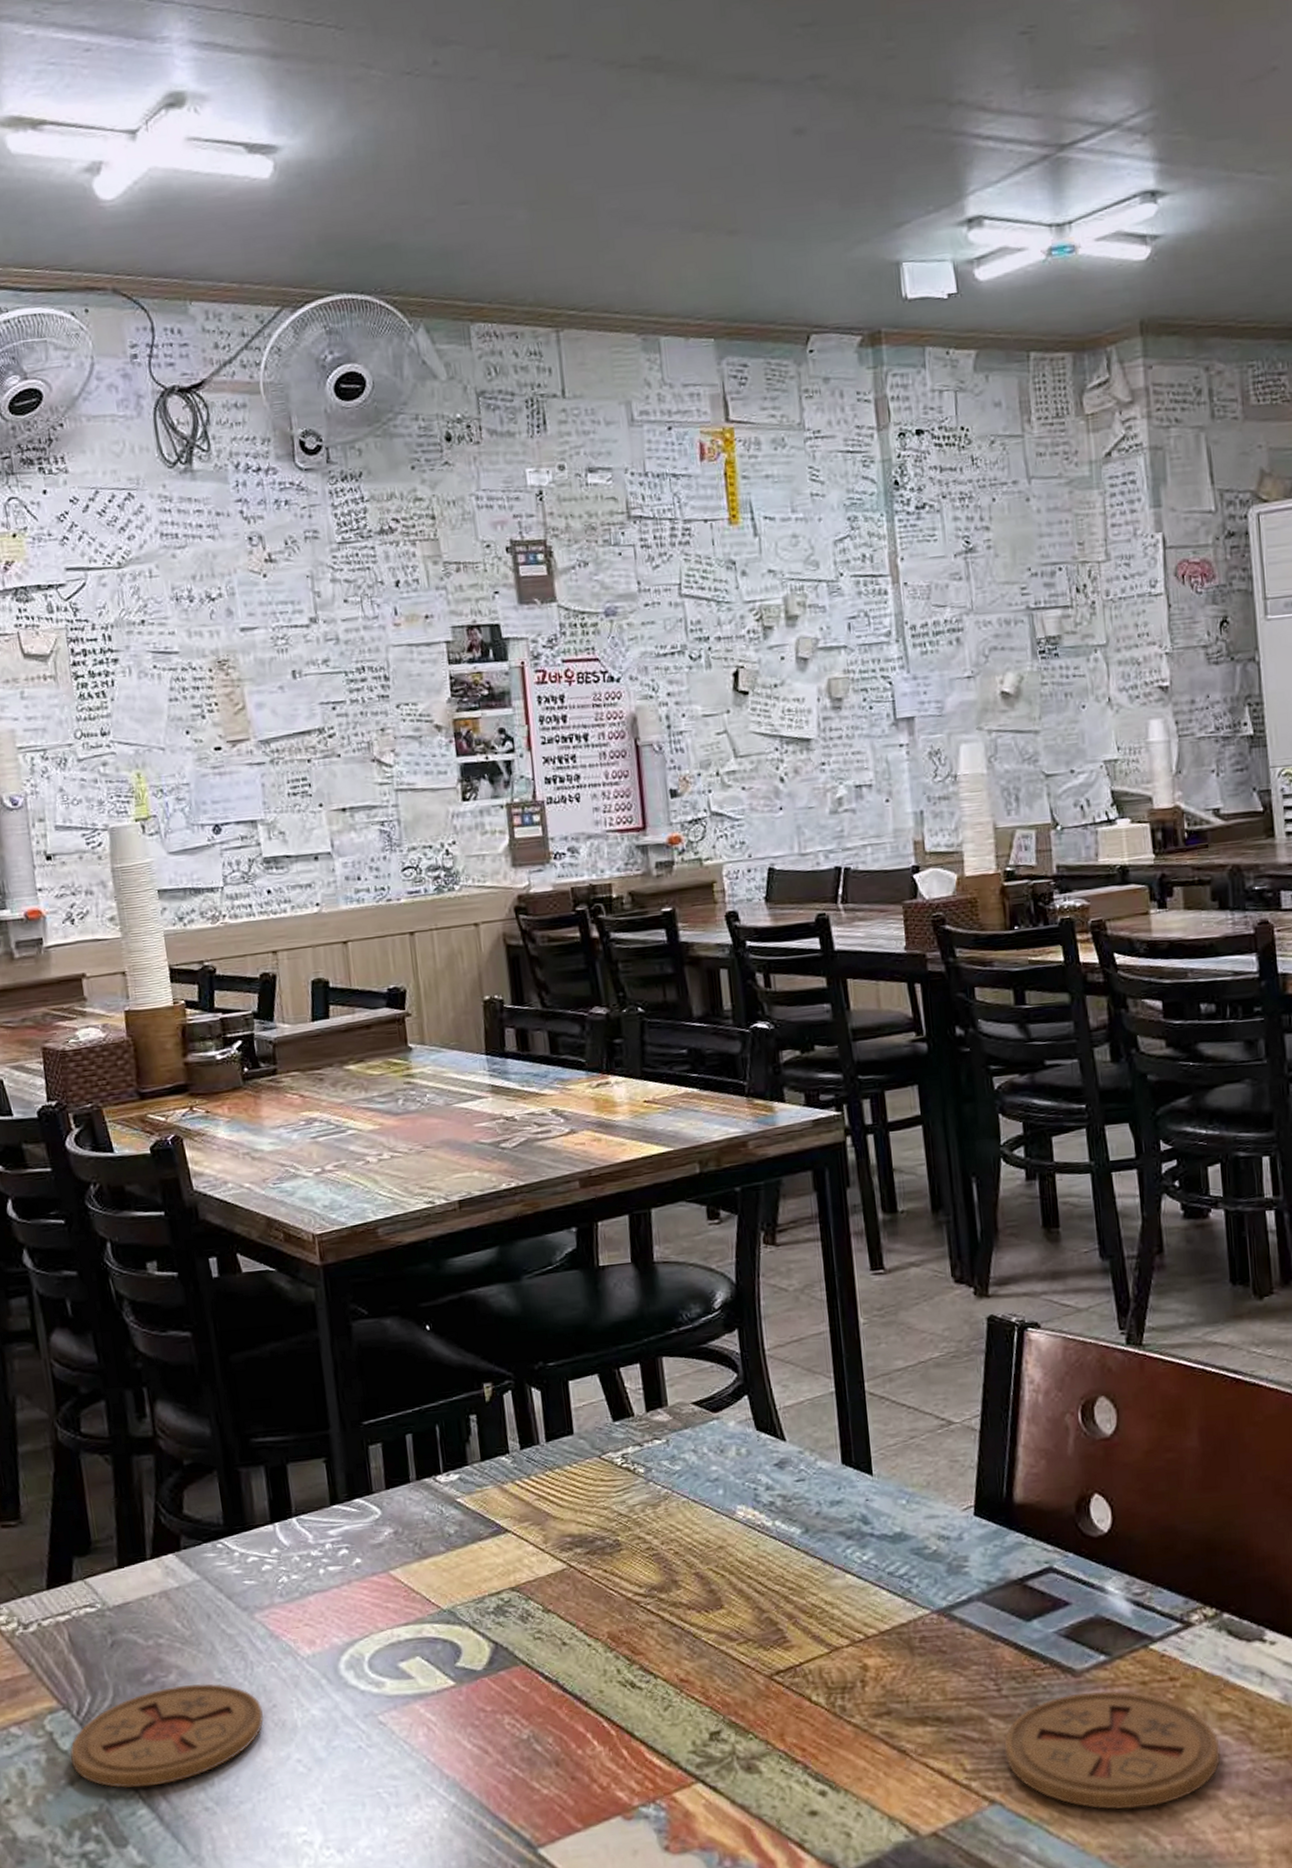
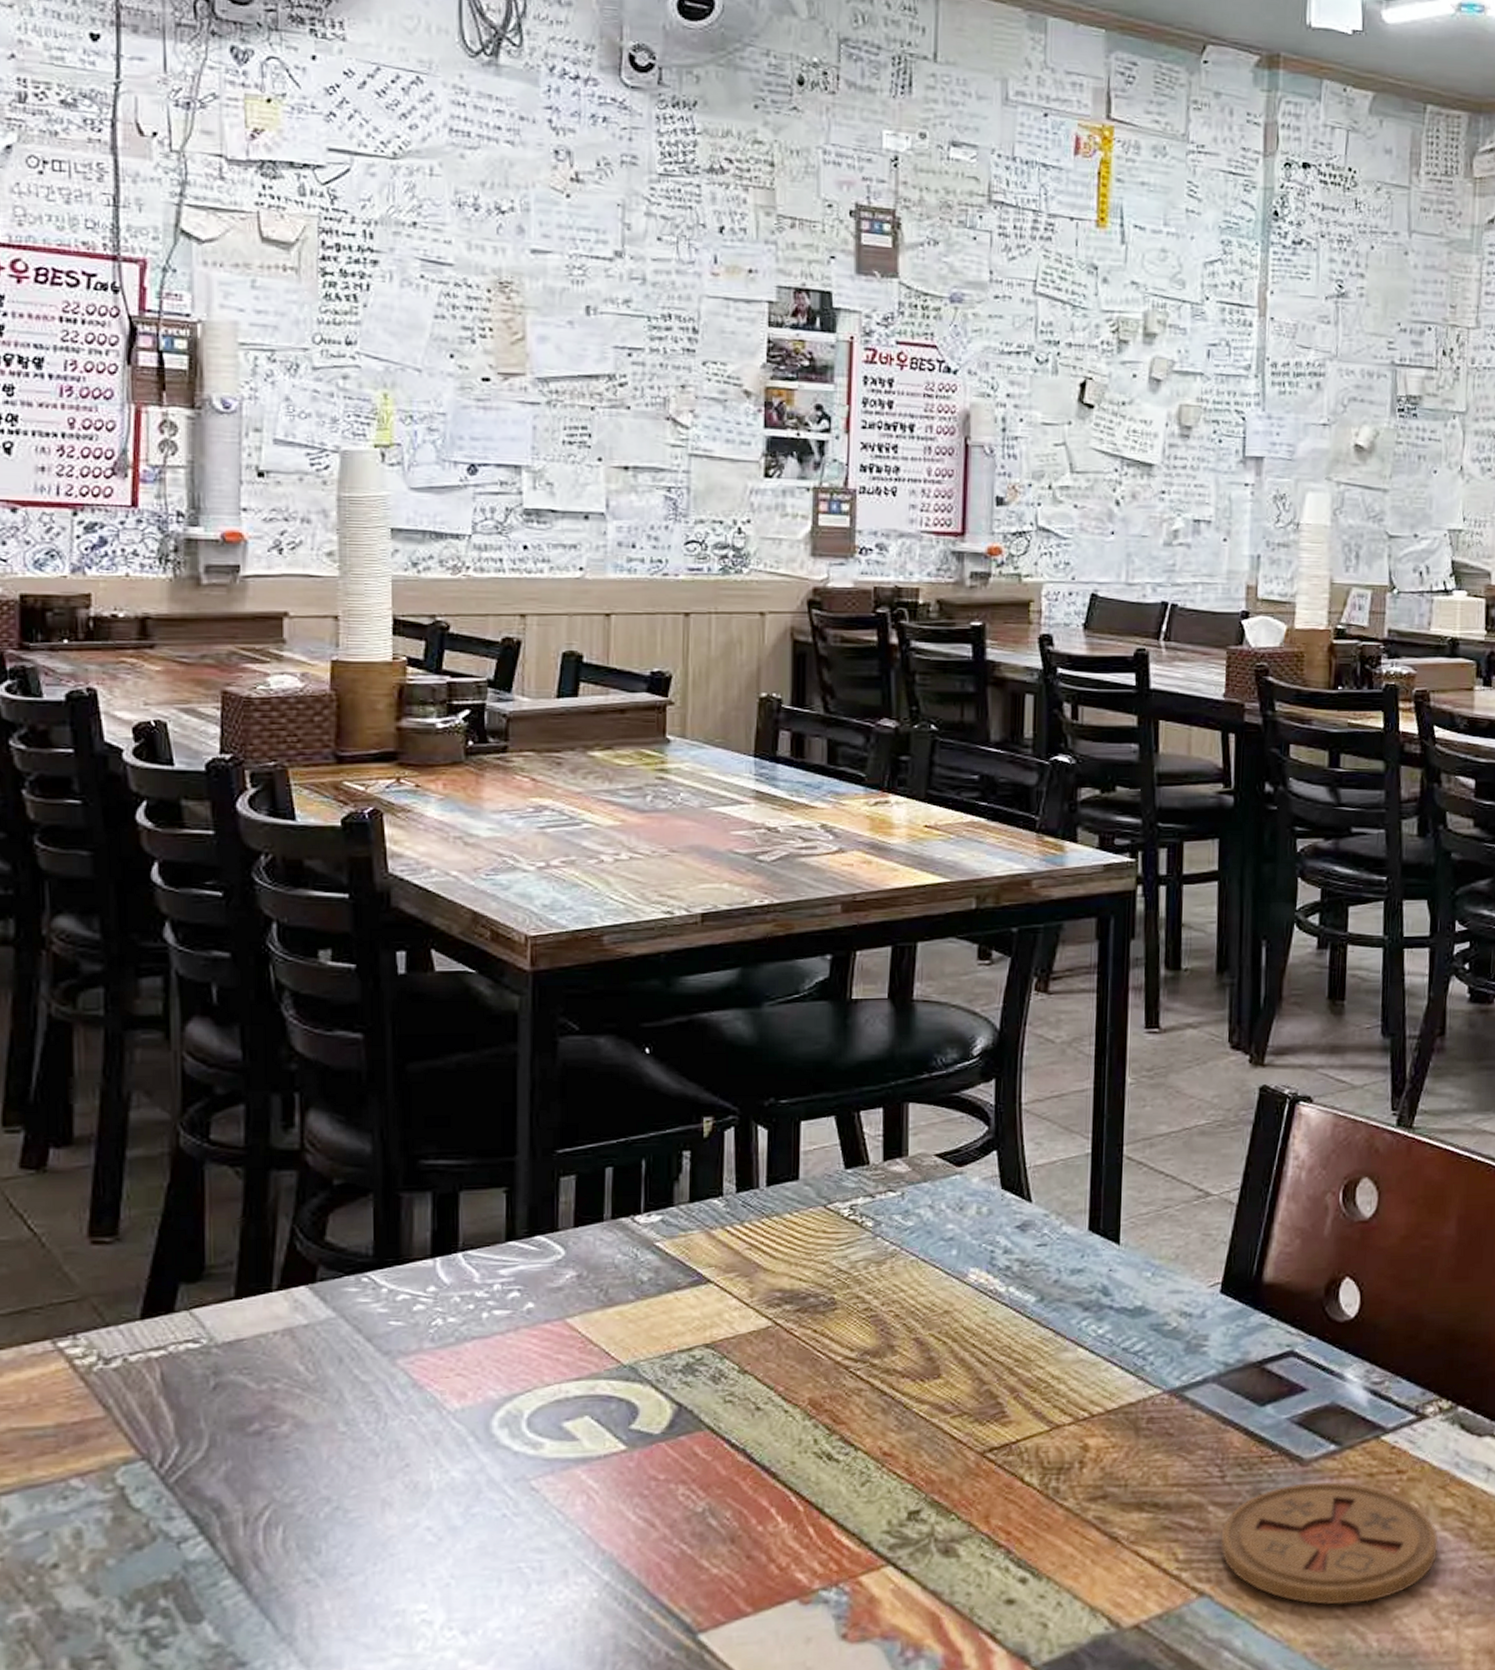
coaster: present [69,1683,264,1788] -> none [143,1437,392,1554]

